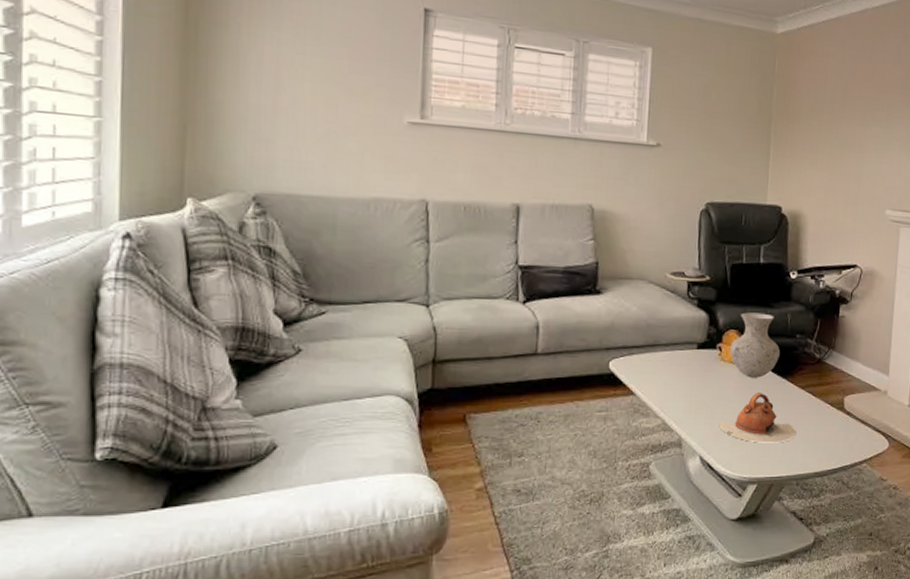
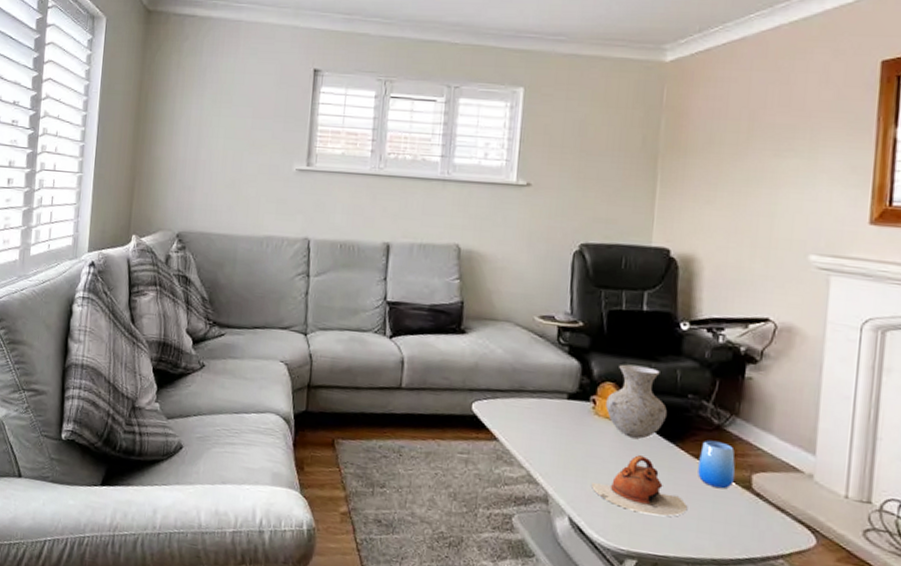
cup: none [804,372,833,413] -> present [698,440,736,489]

